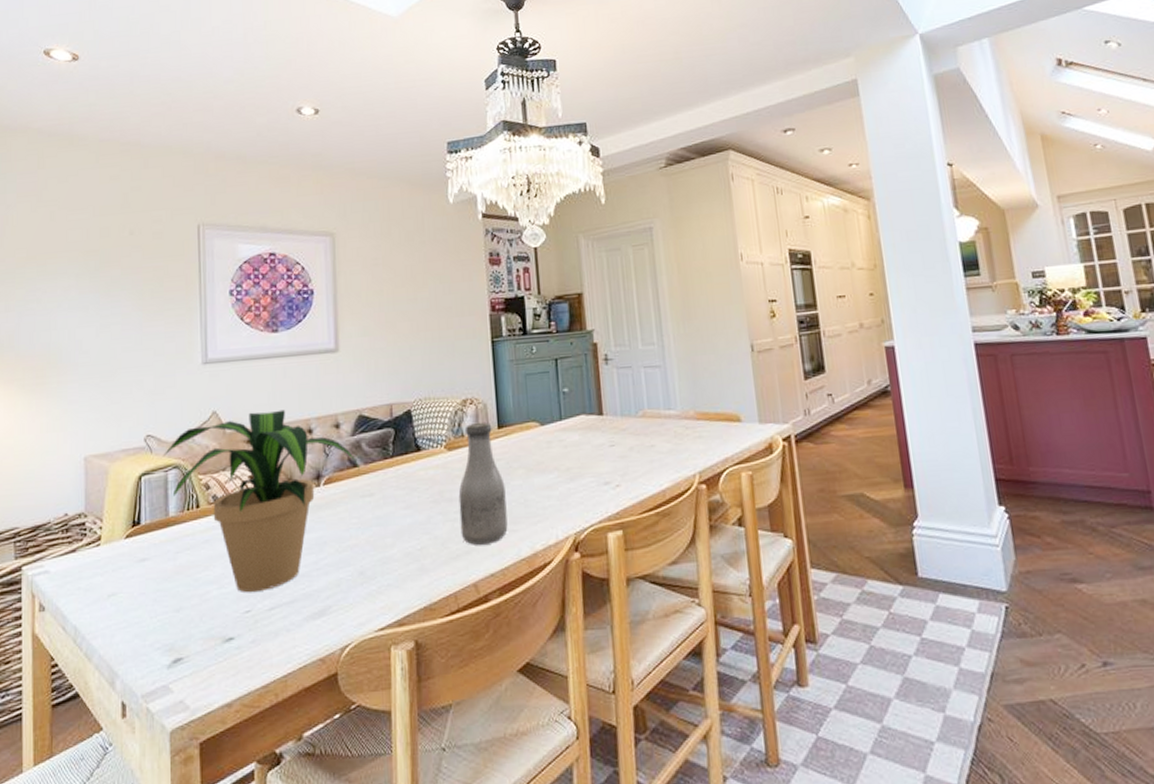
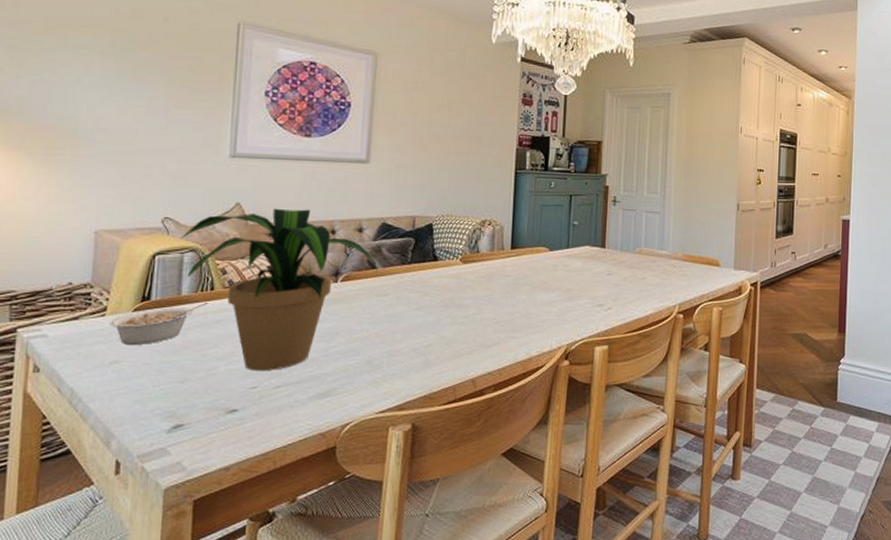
legume: none [105,521,195,576] -> present [109,301,208,346]
bottle: present [458,423,508,545] -> none [465,242,511,347]

